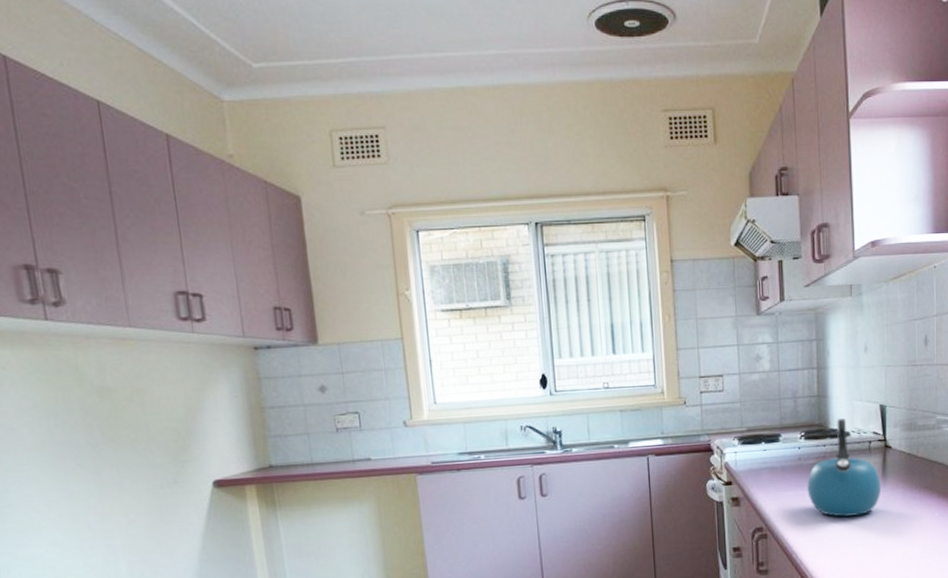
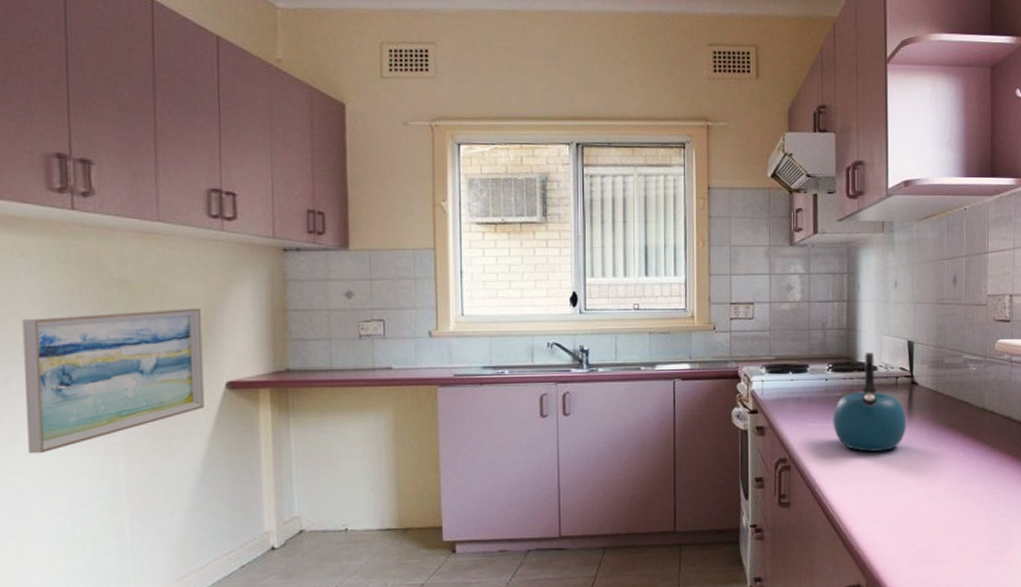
wall art: none [11,410,195,559] -> present [22,308,204,454]

